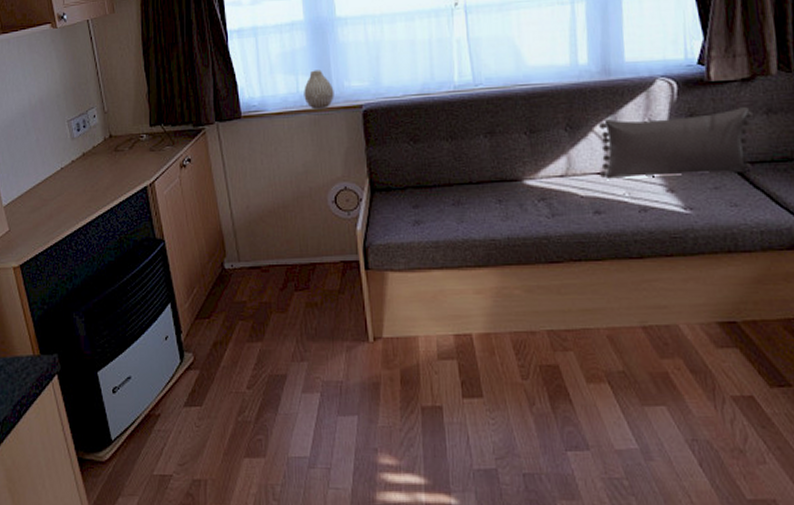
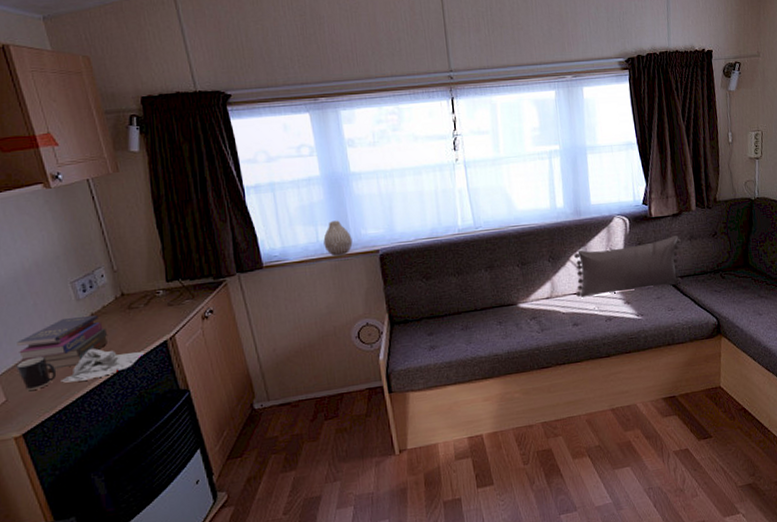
mug: none [19,191,51,223] -> present [16,356,57,390]
books: none [21,155,95,205] -> present [17,315,107,370]
tissue: none [54,188,127,219] -> present [61,348,145,383]

